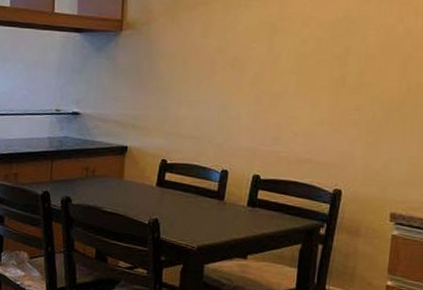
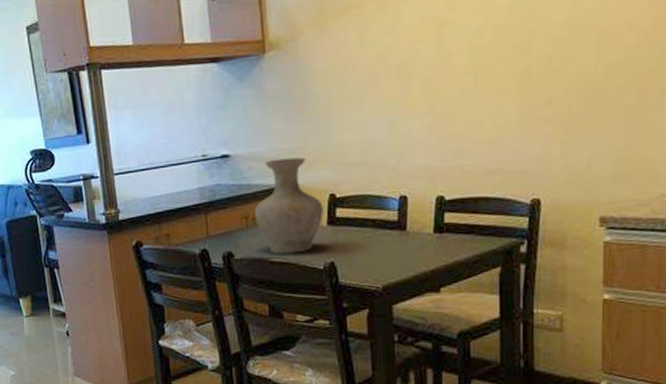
vase: none [94,122,155,207] -> present [254,157,323,254]

